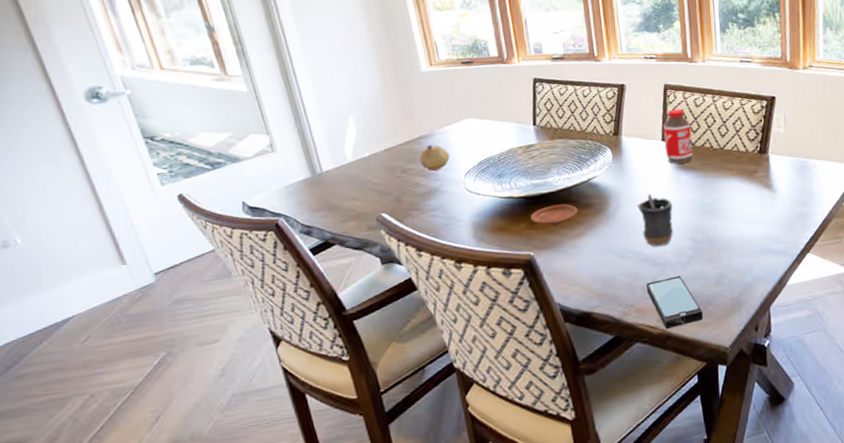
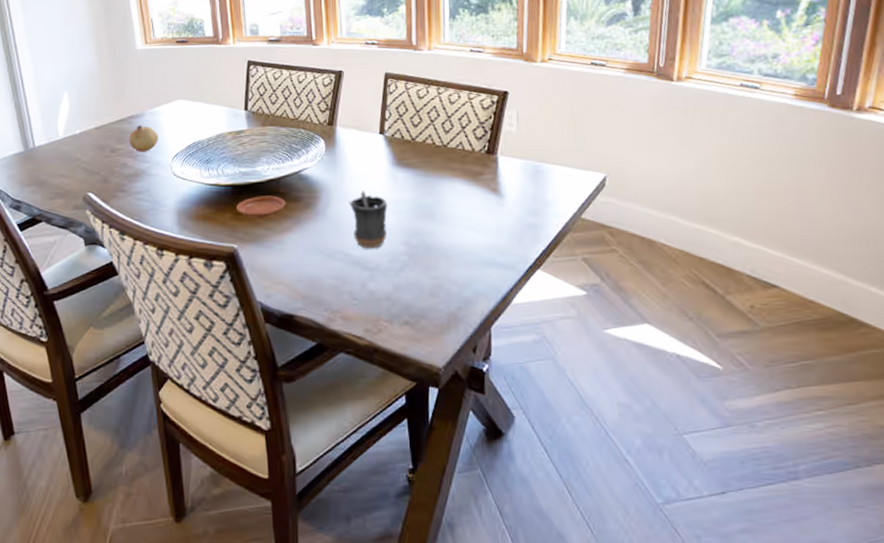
smartphone: present [646,276,704,330] -> none [355,283,415,341]
bottle: present [663,109,693,164] -> none [381,100,413,159]

